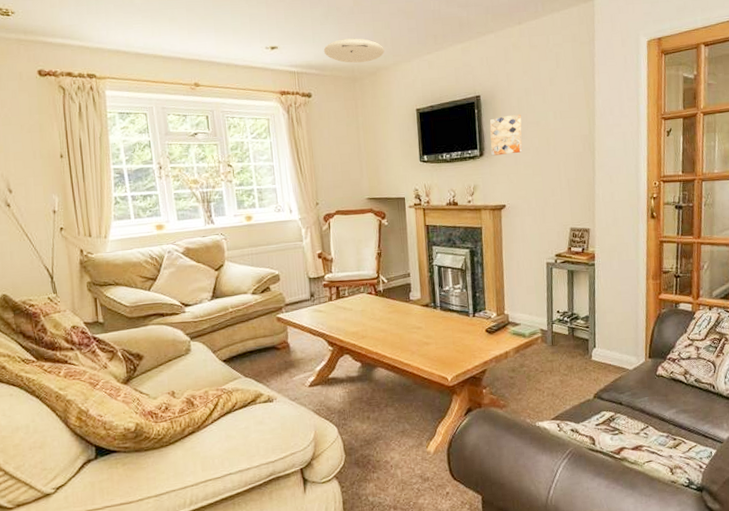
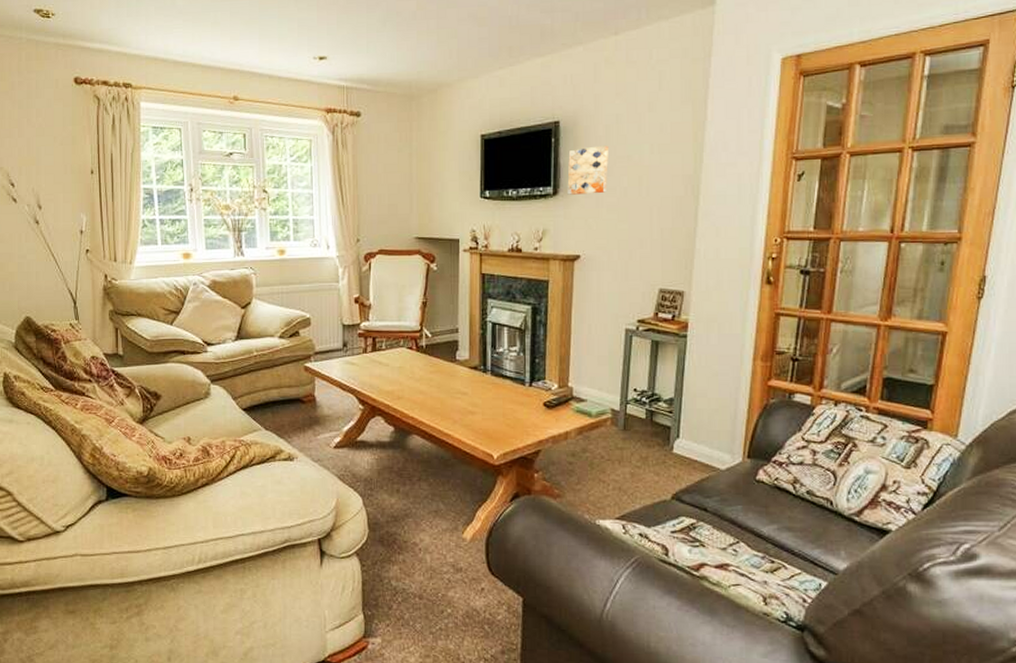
ceiling light: present [323,38,385,63] -> none [378,48,449,78]

